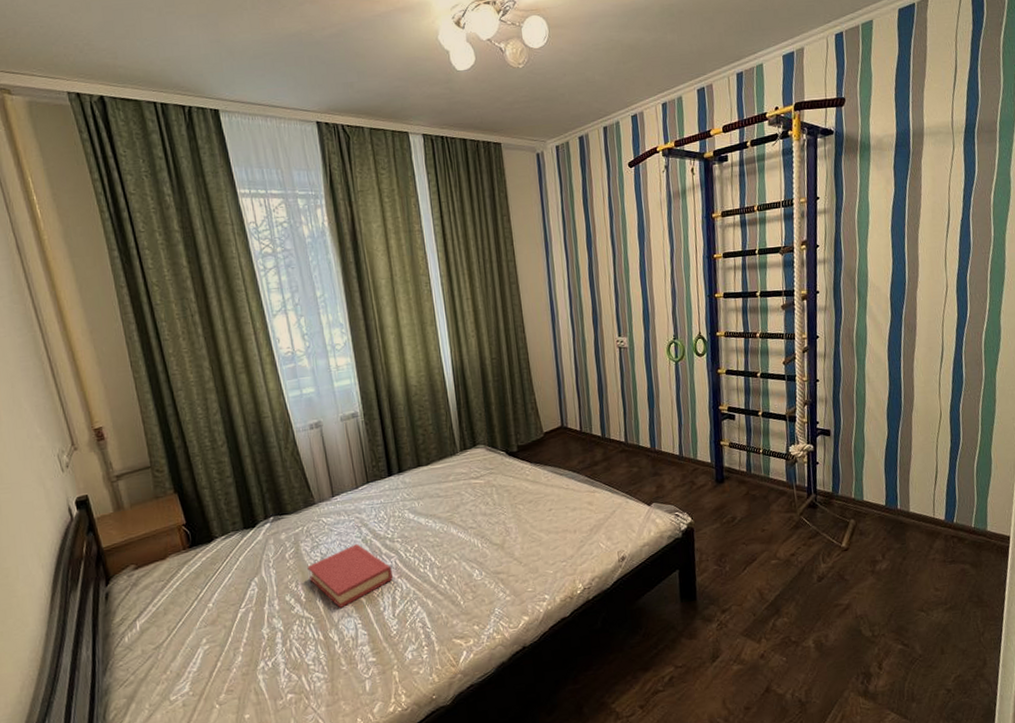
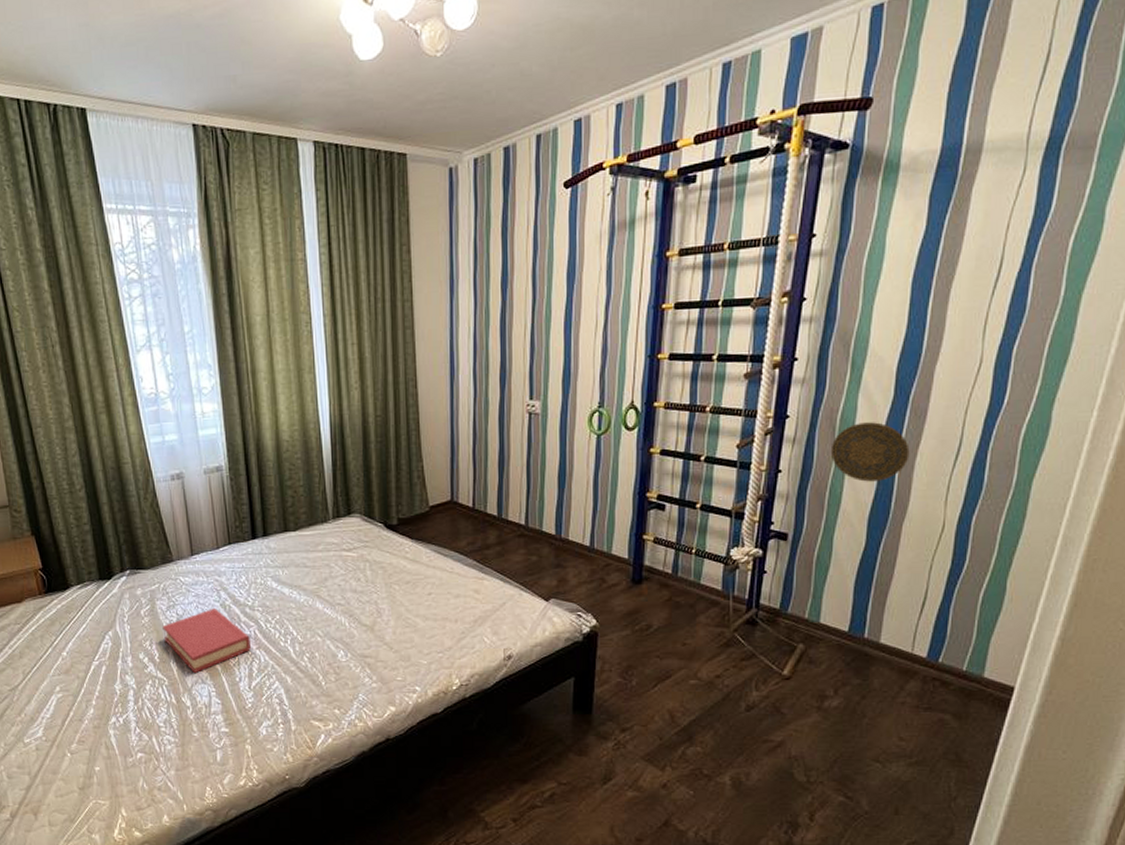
decorative plate: none [852,337,909,384] -> present [830,422,910,482]

